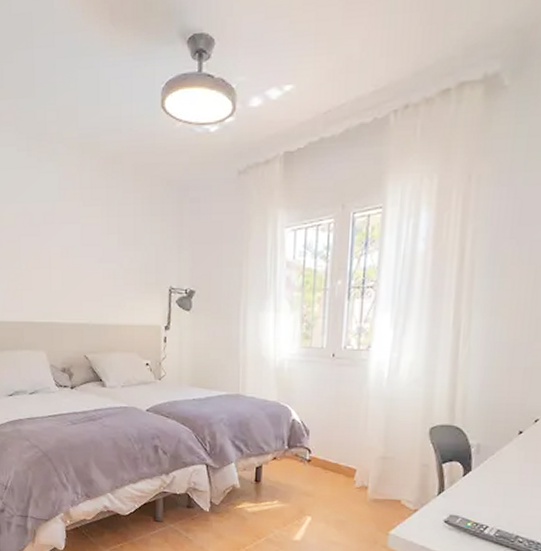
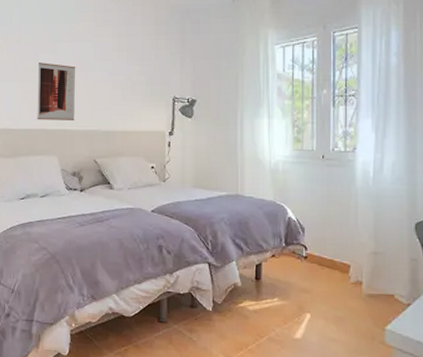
wall art: none [20,247,62,312] -> present [37,62,76,120]

